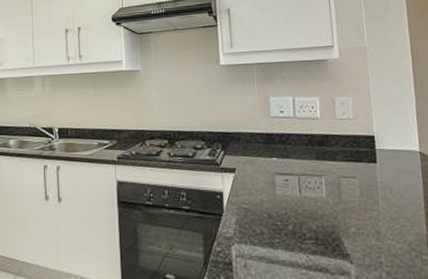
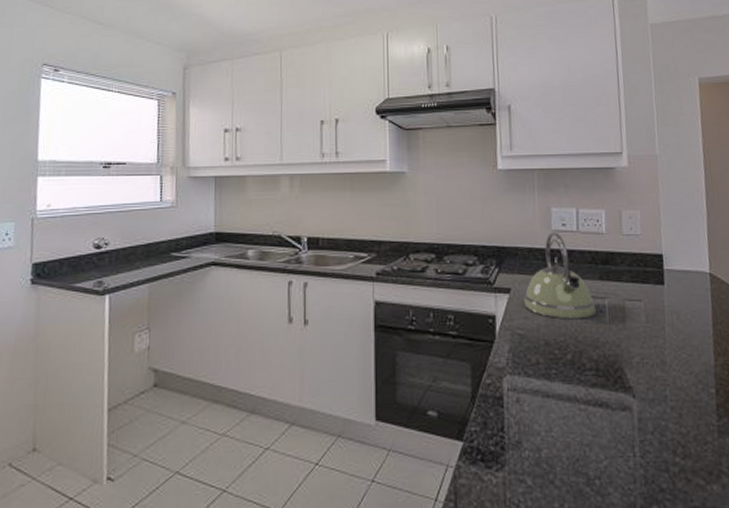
kettle: none [247,119,315,195] -> present [523,233,597,320]

